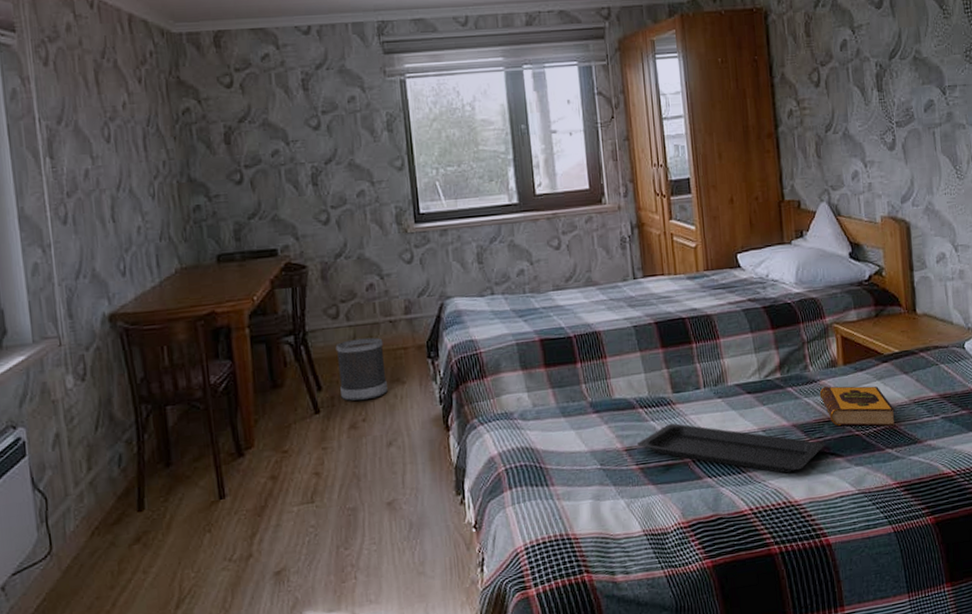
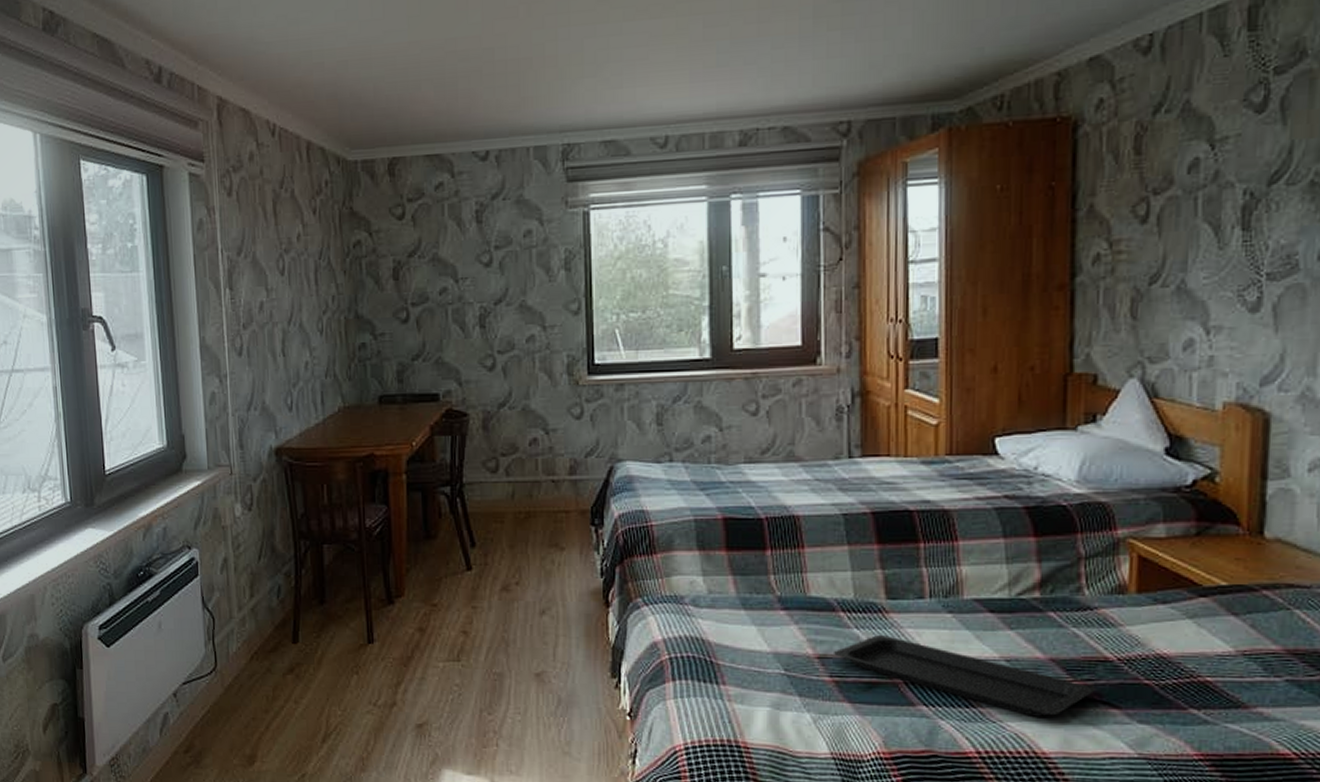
wastebasket: present [335,337,388,401] -> none [492,496,544,561]
hardback book: present [819,386,896,427] -> none [1095,617,1210,681]

